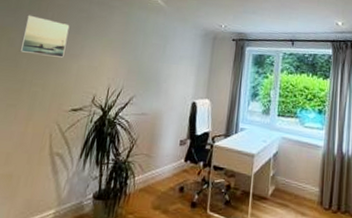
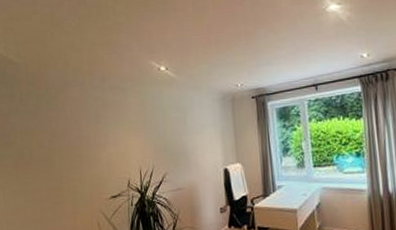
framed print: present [19,15,70,58] -> none [47,113,91,151]

